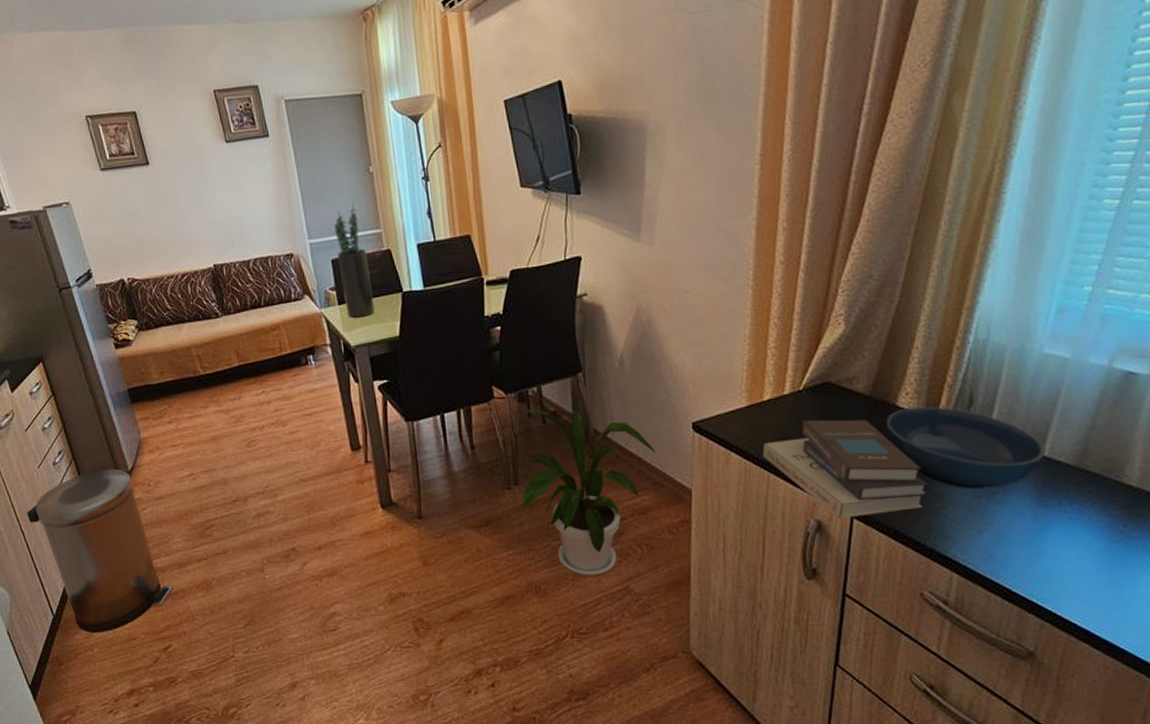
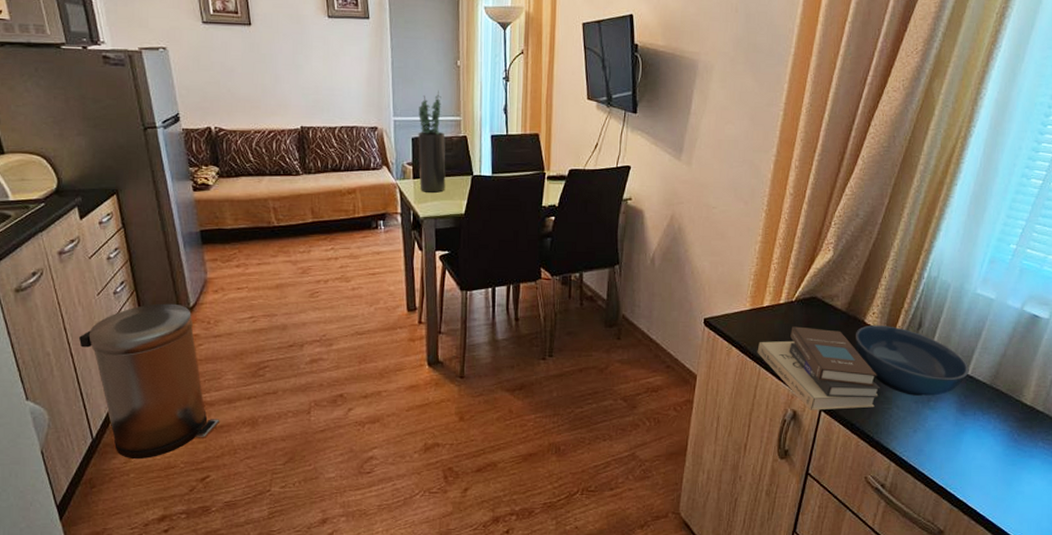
house plant: present [517,408,656,577] -> none [549,291,672,442]

